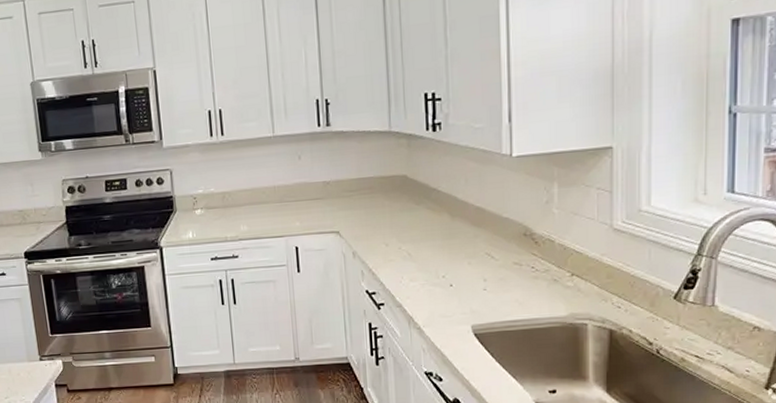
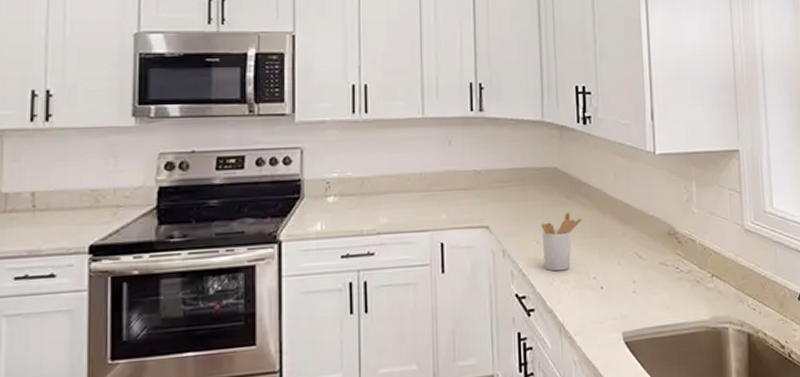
utensil holder: none [390,217,432,271] -> present [541,212,583,272]

